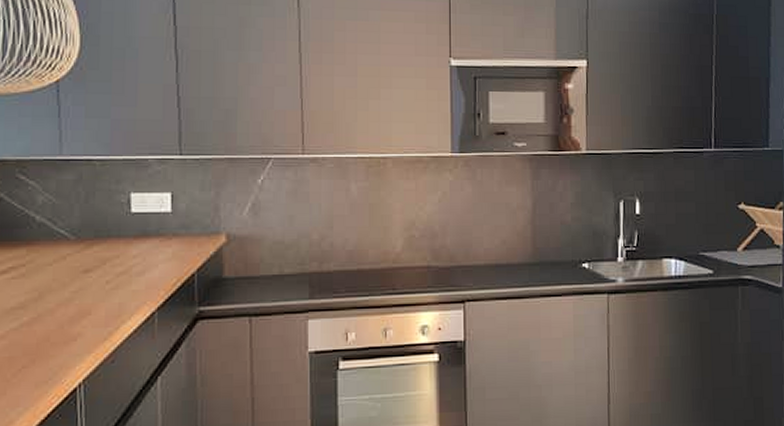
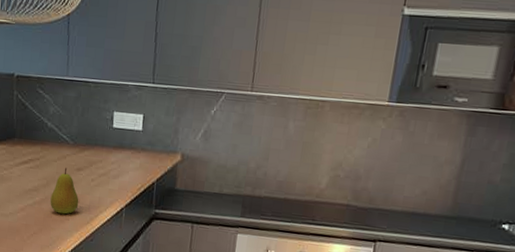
fruit: none [45,271,90,334] -> present [50,167,79,215]

